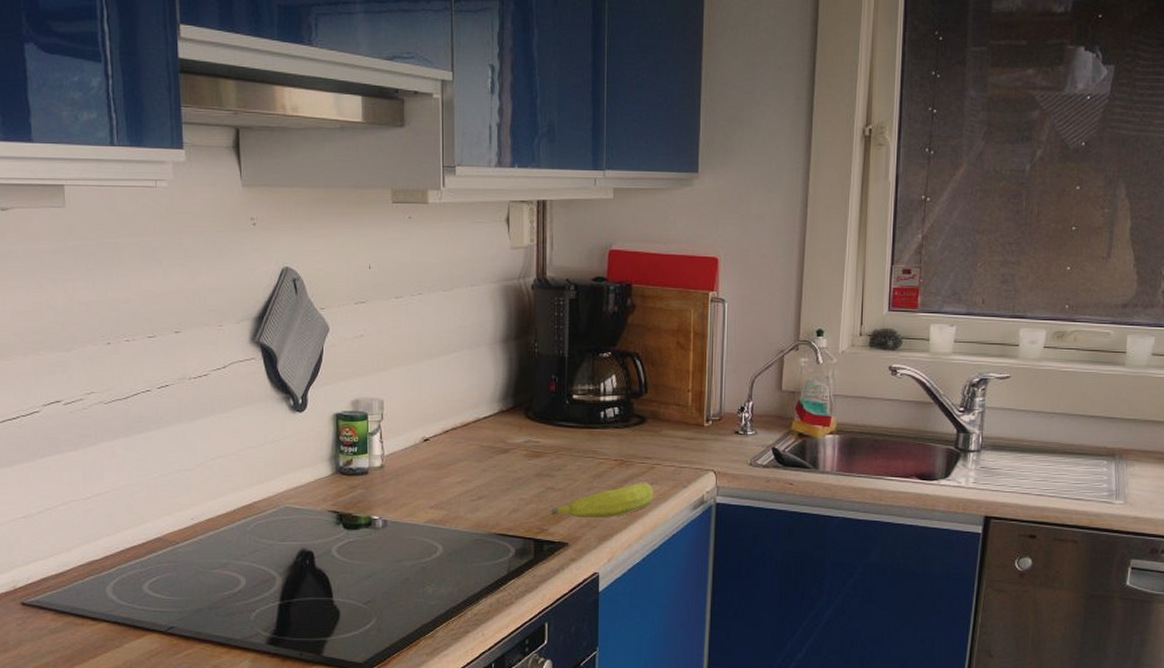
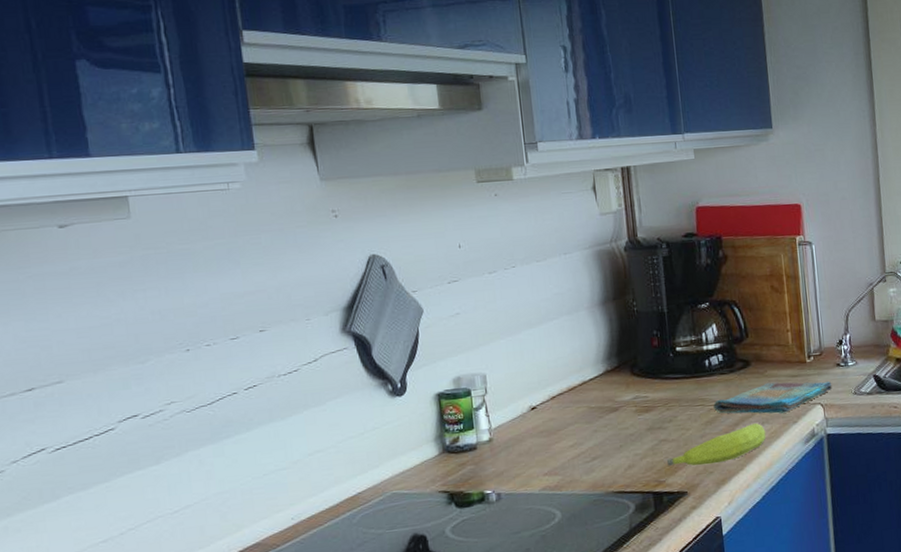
dish towel: none [604,442,728,476] -> present [713,382,832,414]

